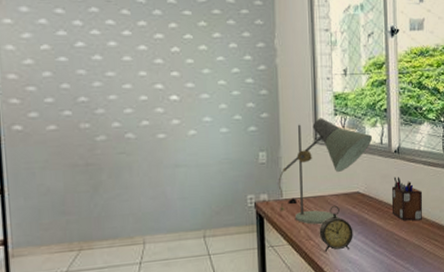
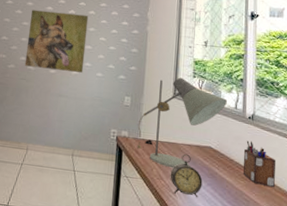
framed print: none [115,52,203,135] -> present [24,9,89,74]

